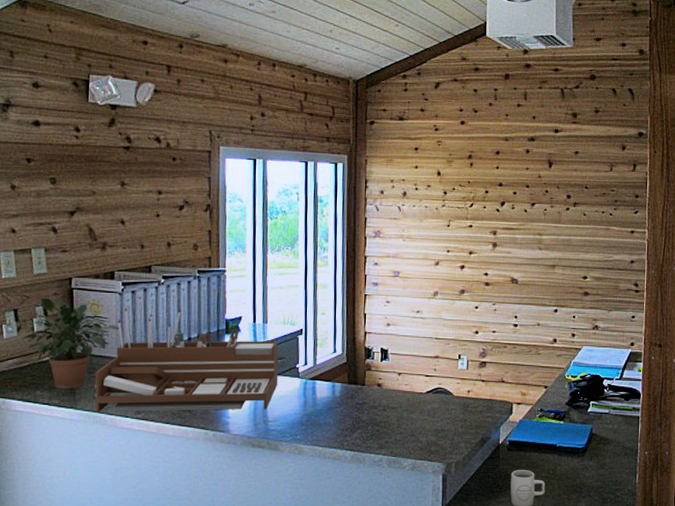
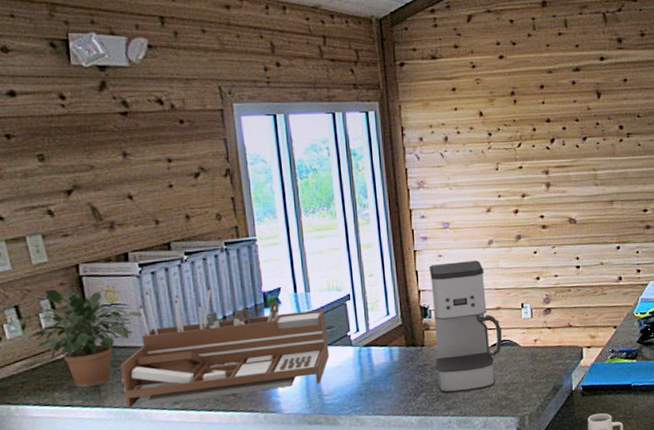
coffee maker: none [373,309,438,433] -> present [429,260,502,393]

